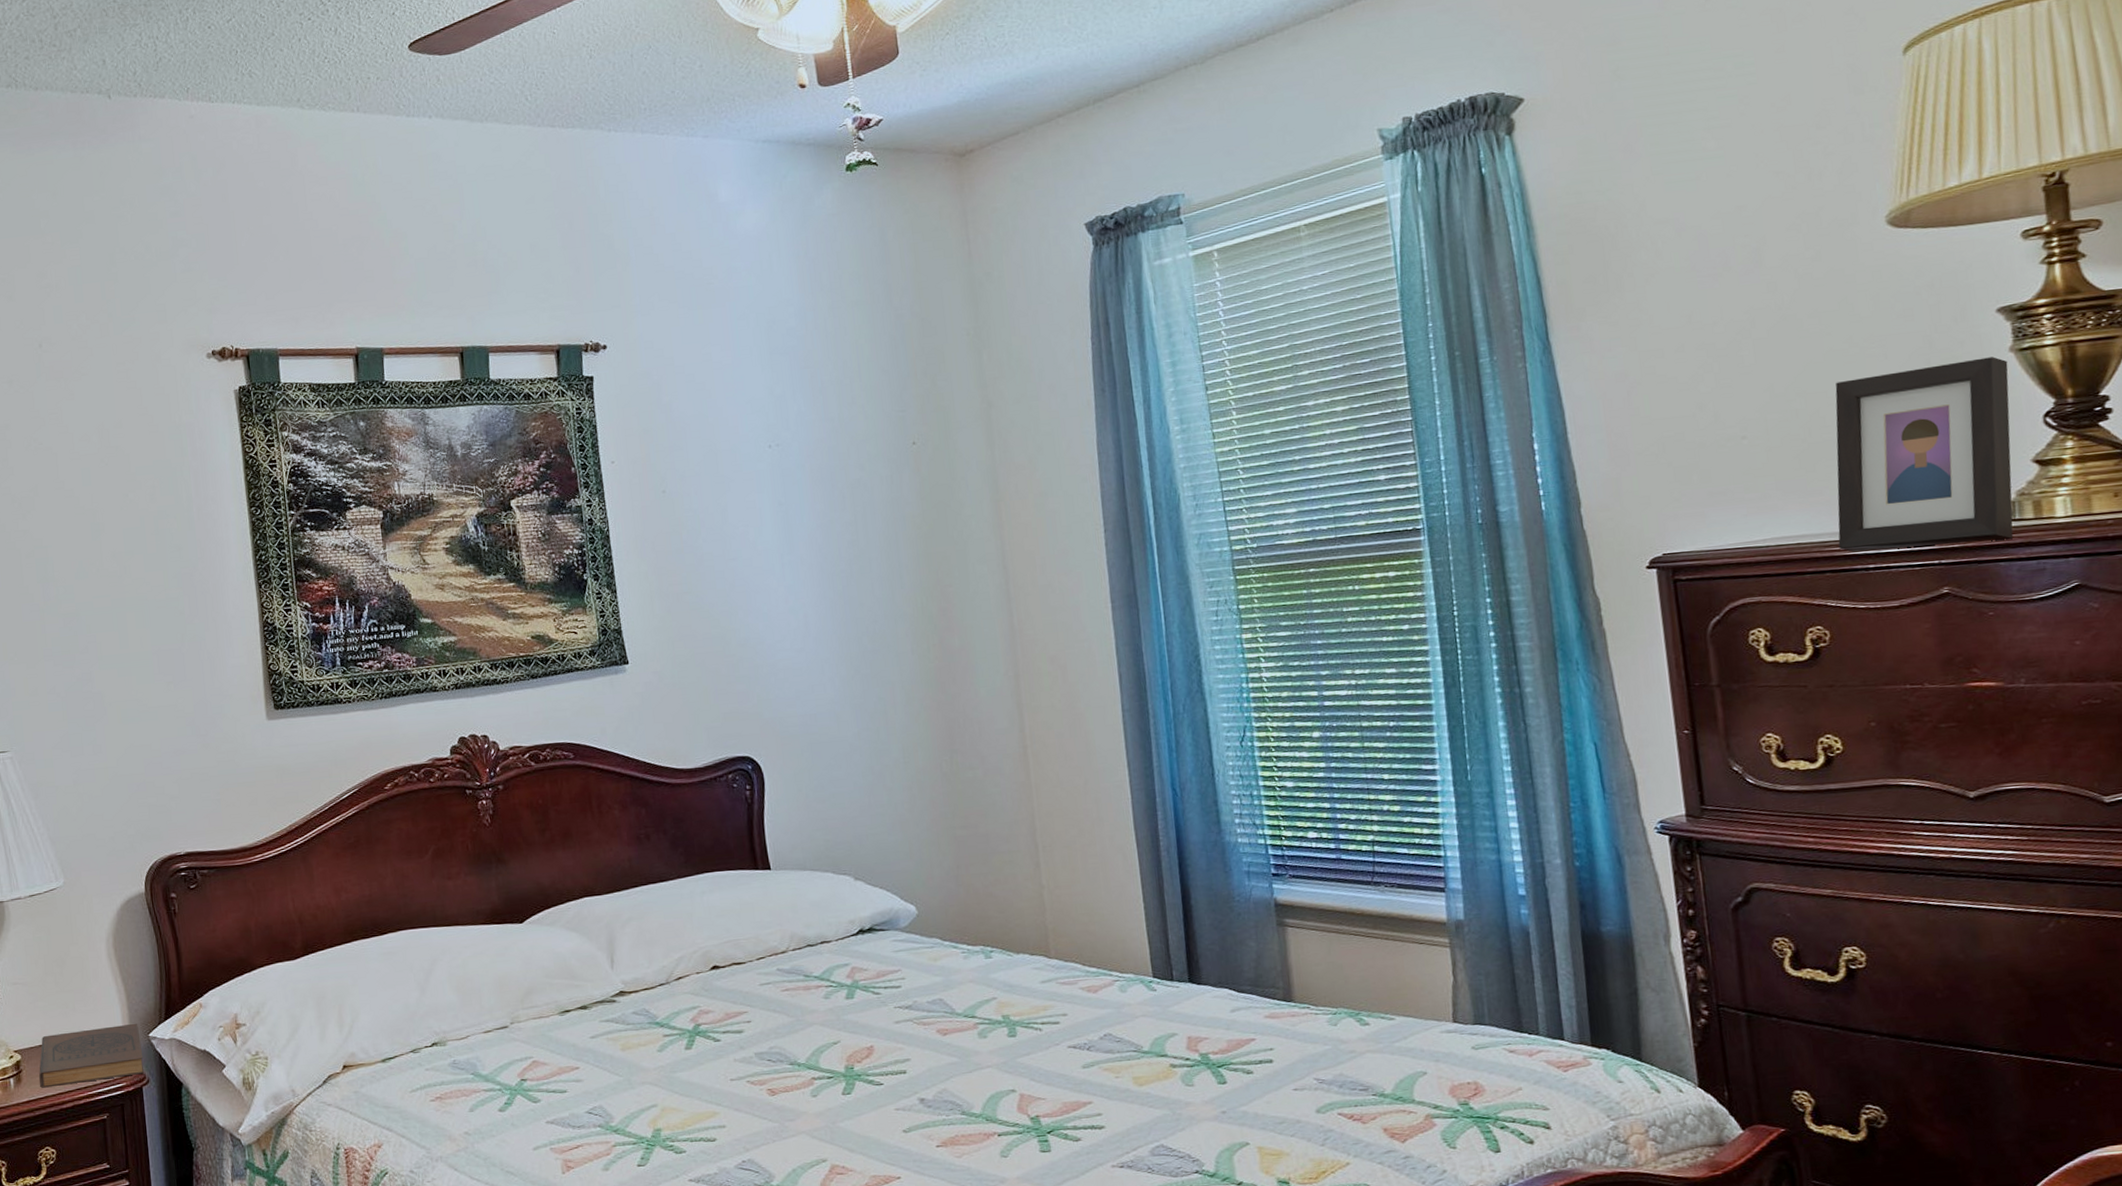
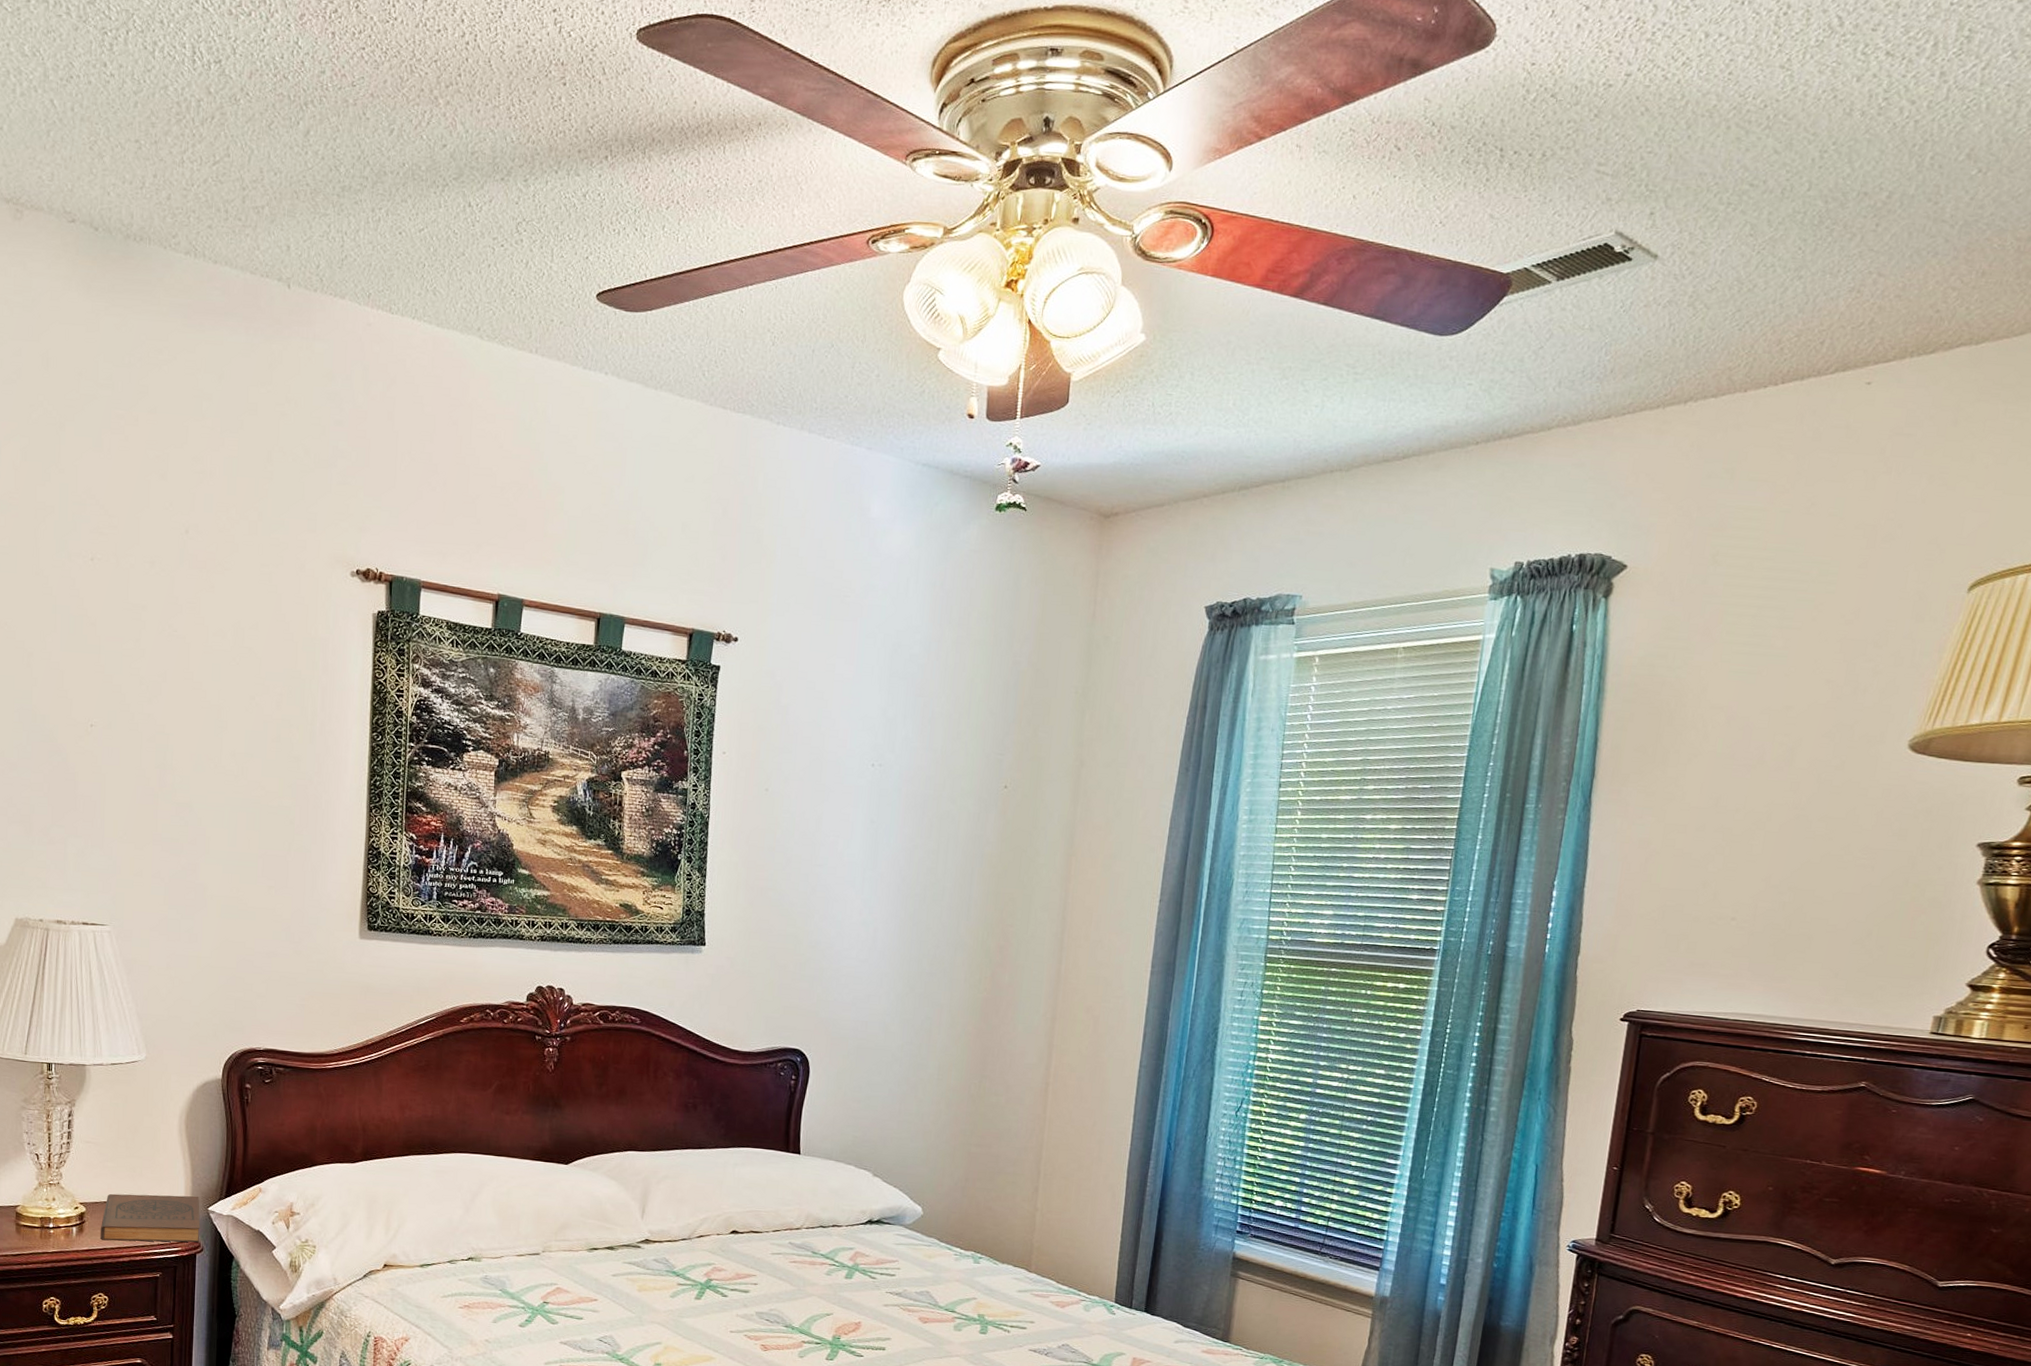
picture frame: present [1835,357,2014,552] -> none [1785,883,1973,1049]

